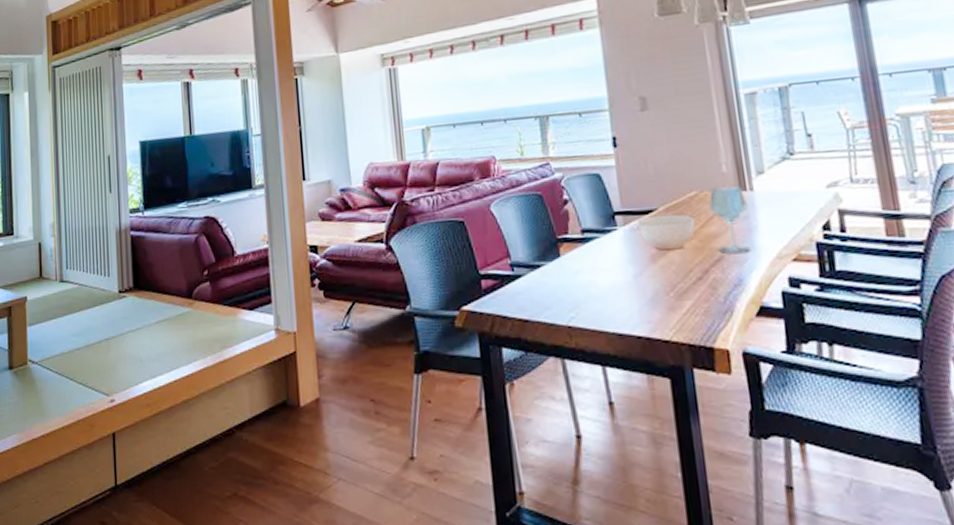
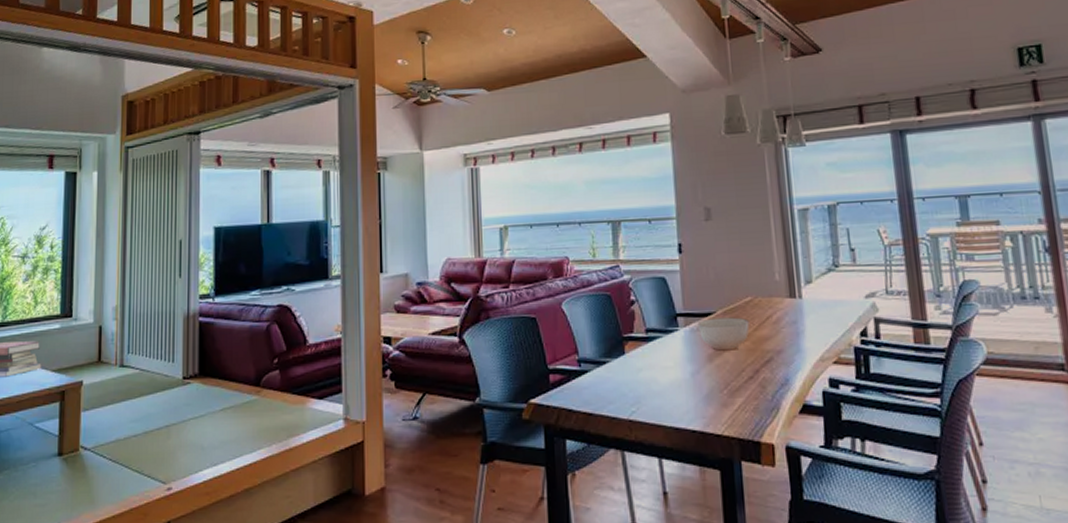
wine glass: present [709,185,750,255] -> none [762,292,796,356]

